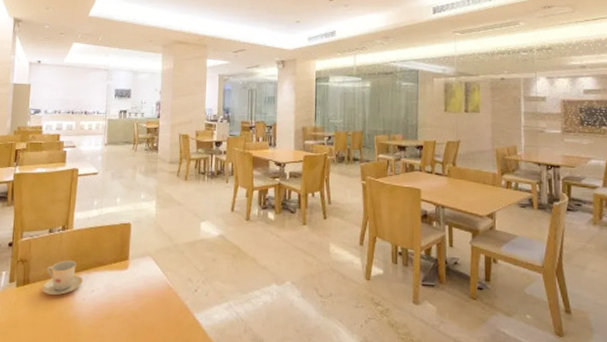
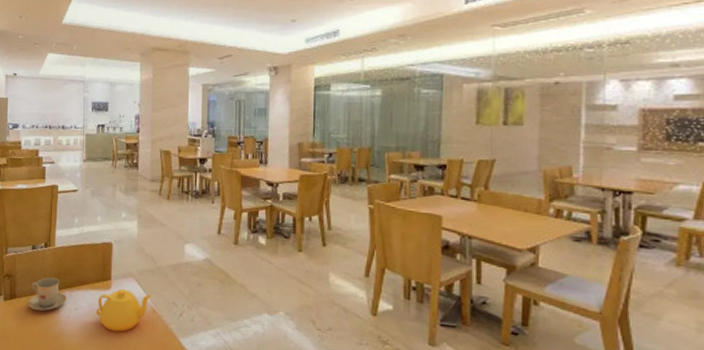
teapot: none [112,267,169,312] -> present [96,288,152,333]

